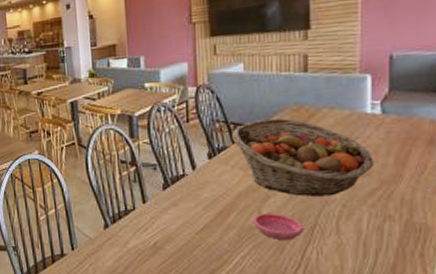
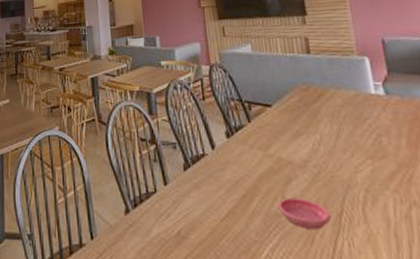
fruit basket: present [232,118,374,196] -> none [247,97,388,179]

